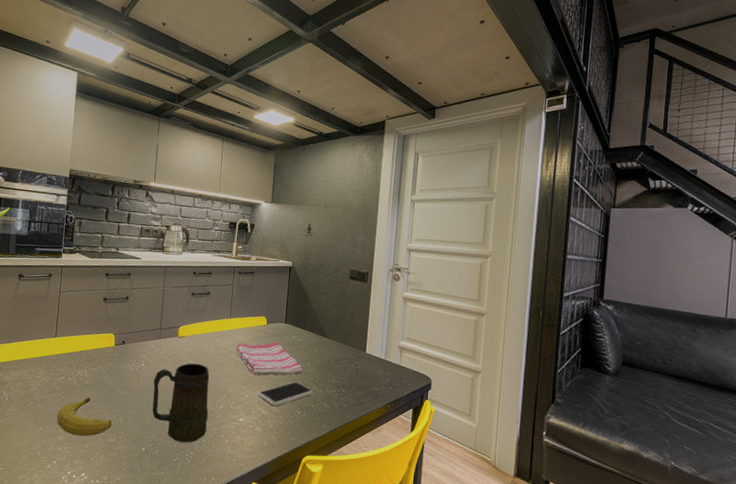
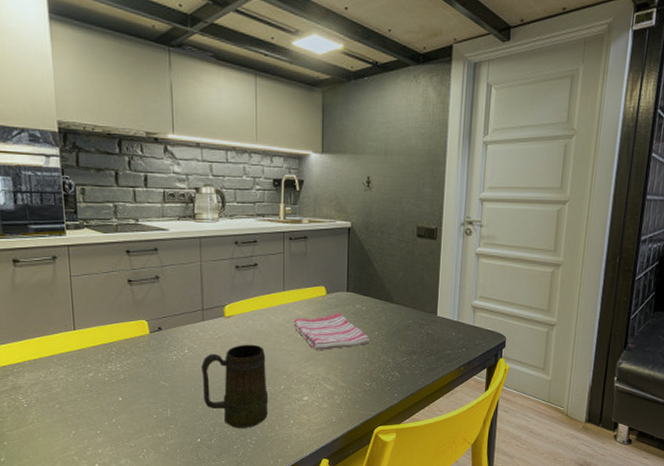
fruit: present [56,398,112,437] -> none [90,394,158,435]
smartphone: present [258,381,312,407] -> none [322,353,381,381]

